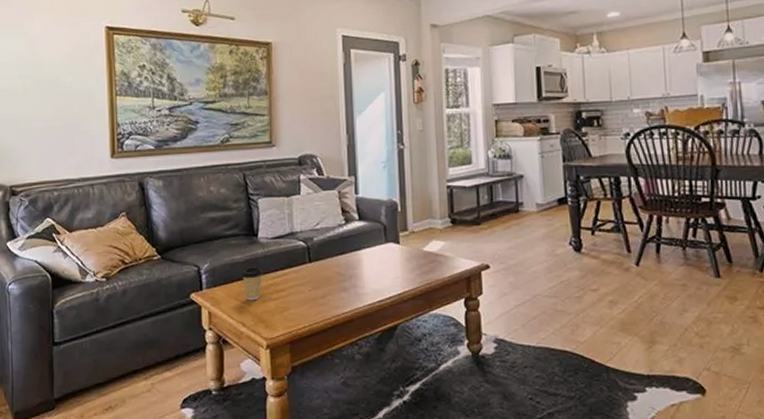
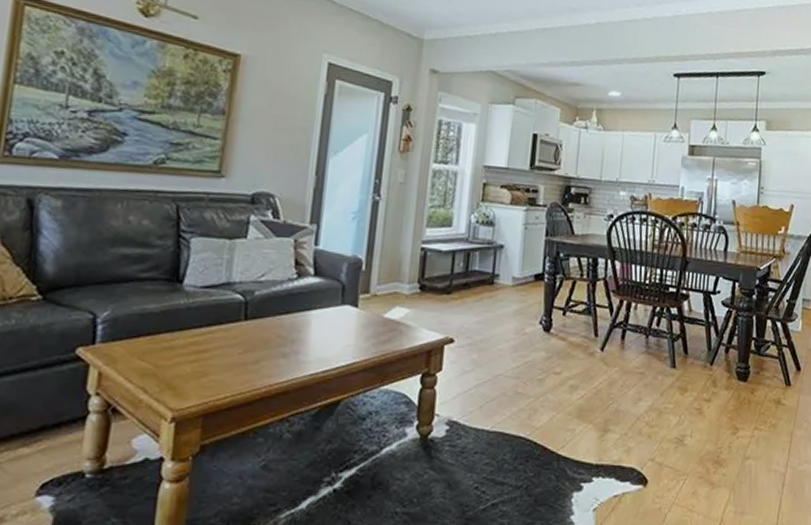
coffee cup: present [240,267,264,301] -> none [151,320,184,362]

